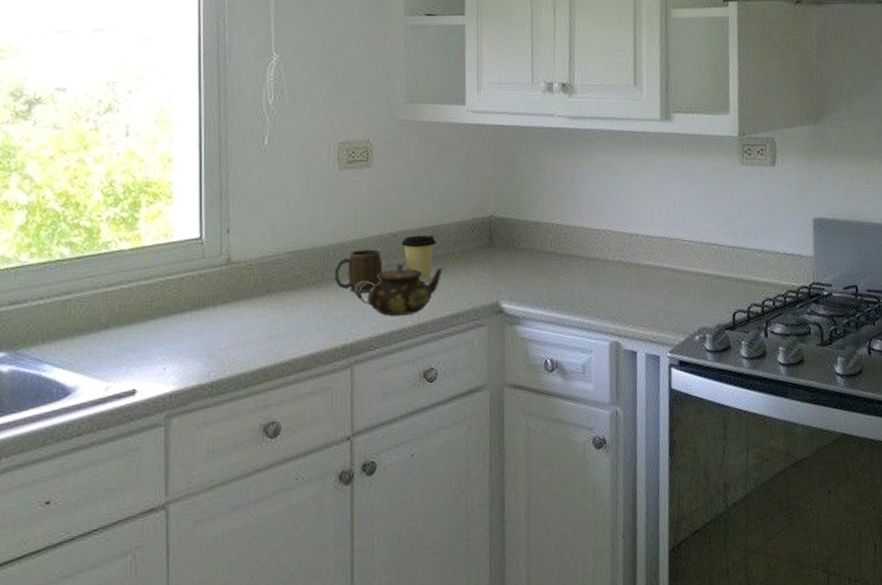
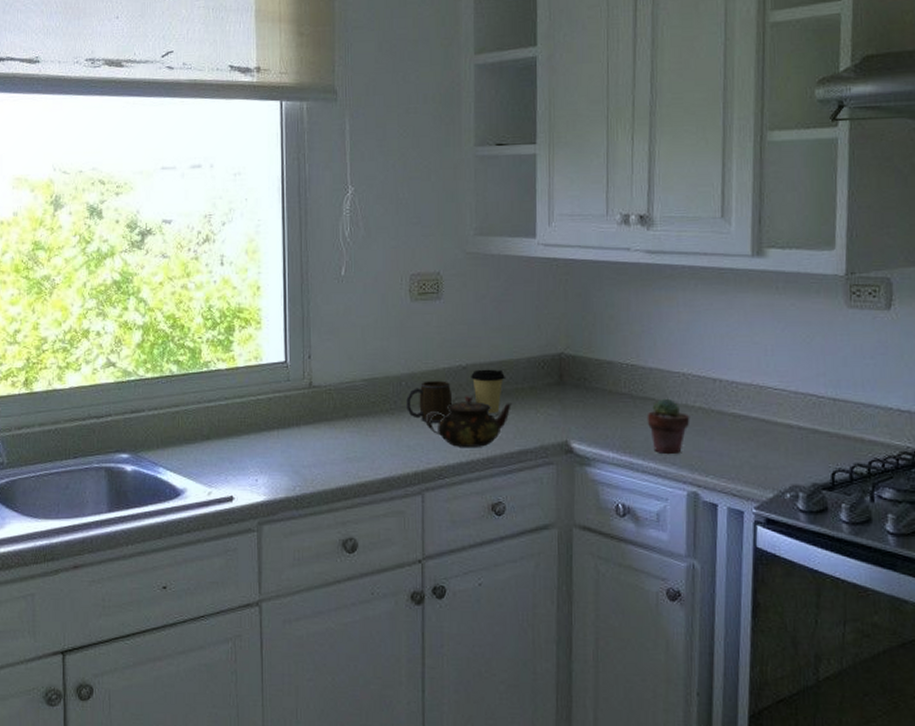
potted succulent: none [572,254,611,308] -> present [647,398,690,455]

